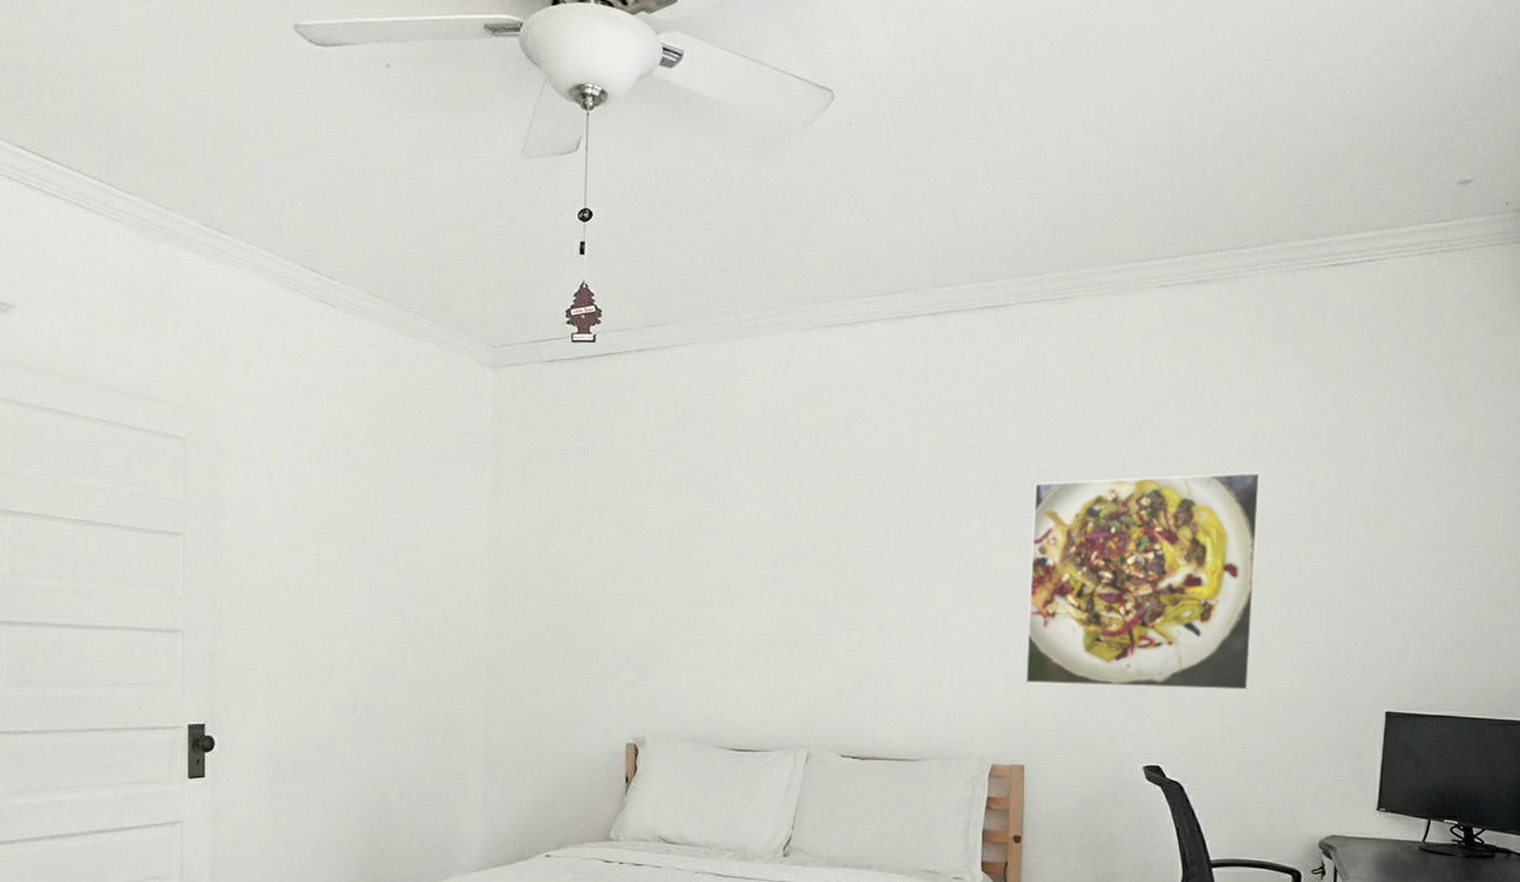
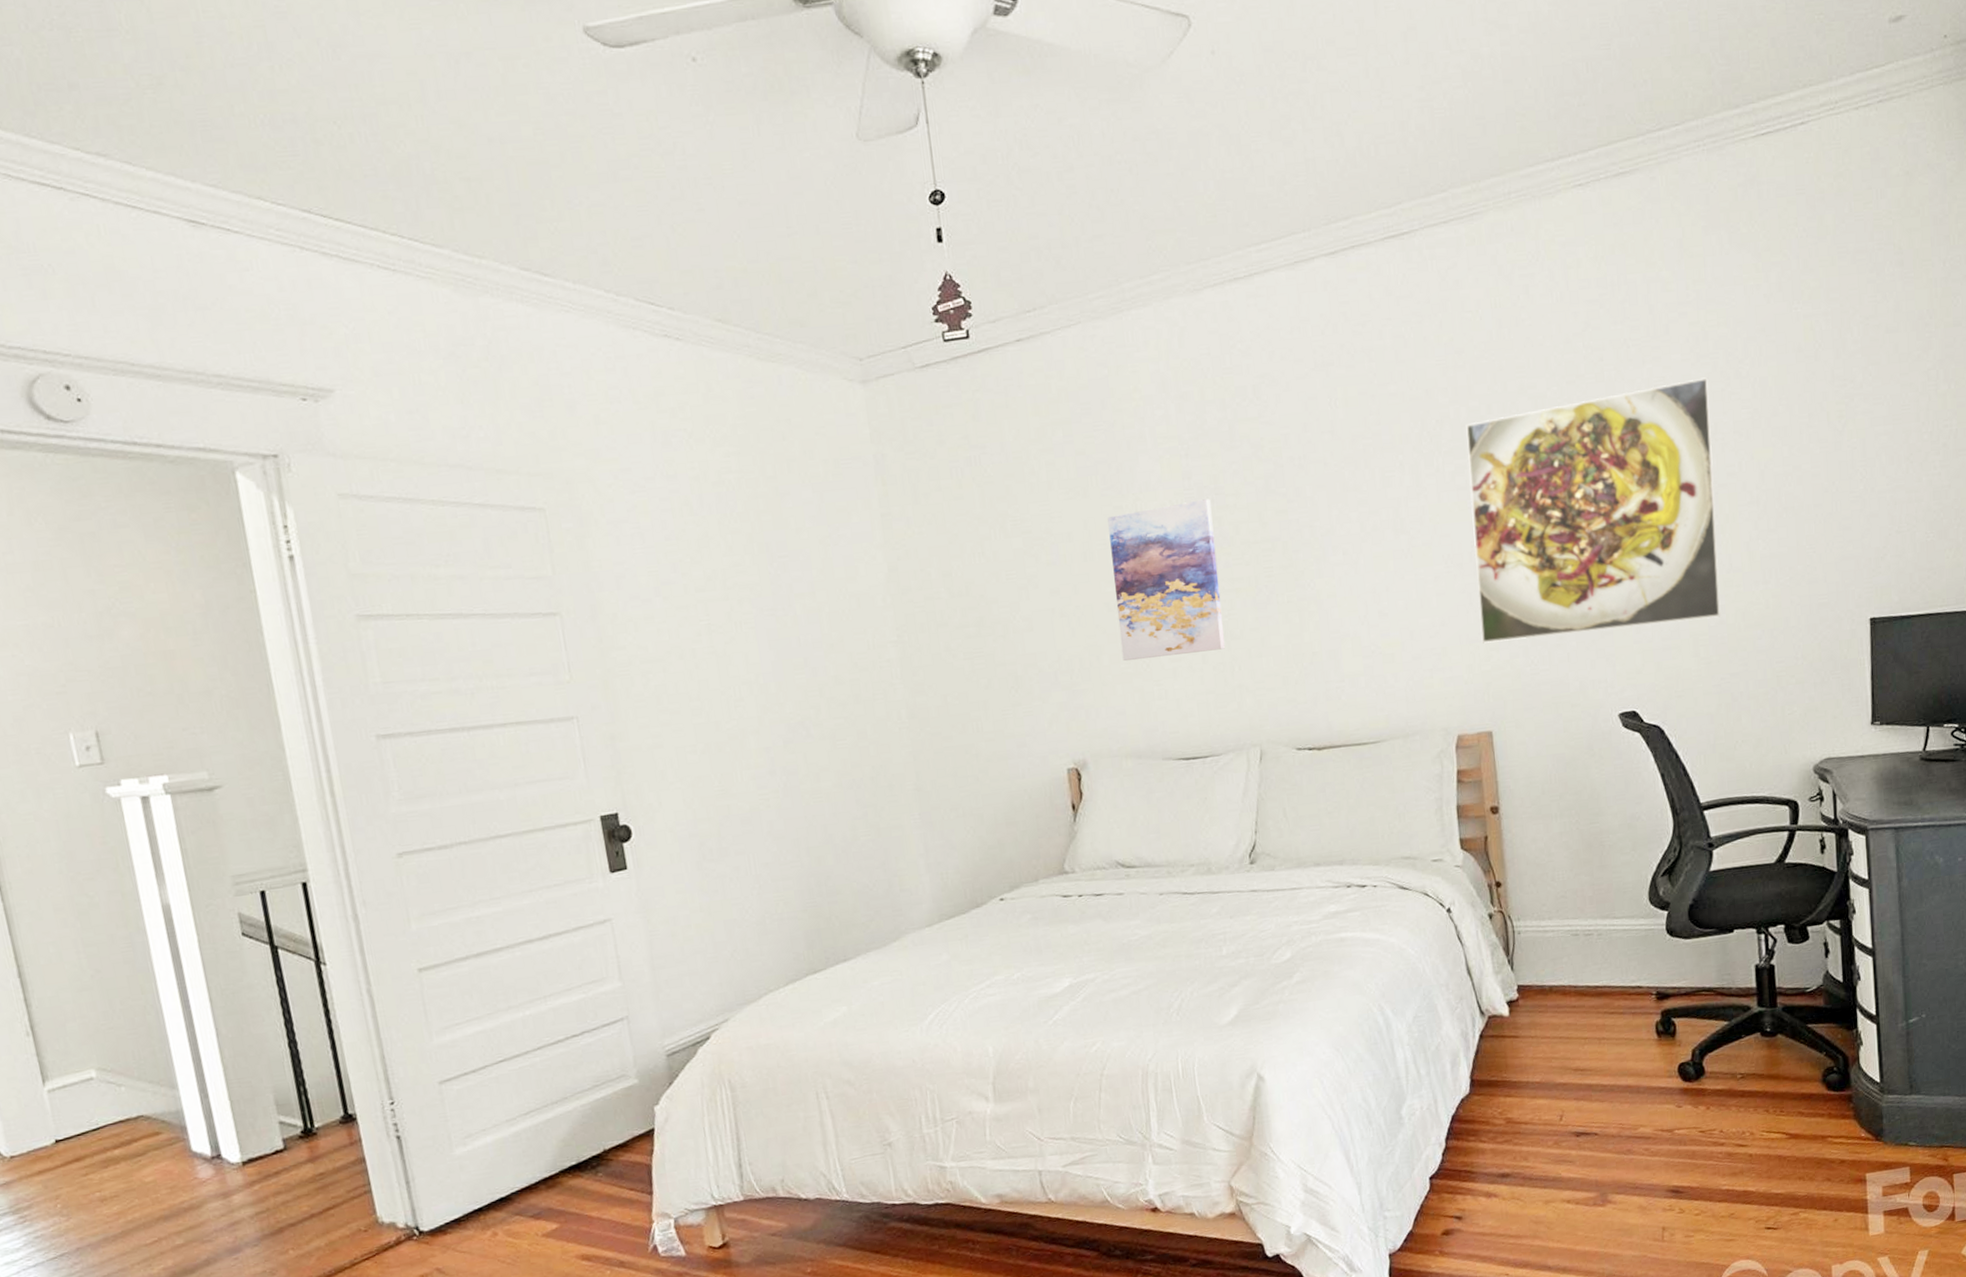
wall art: none [692,515,793,654] -> present [1107,499,1225,662]

